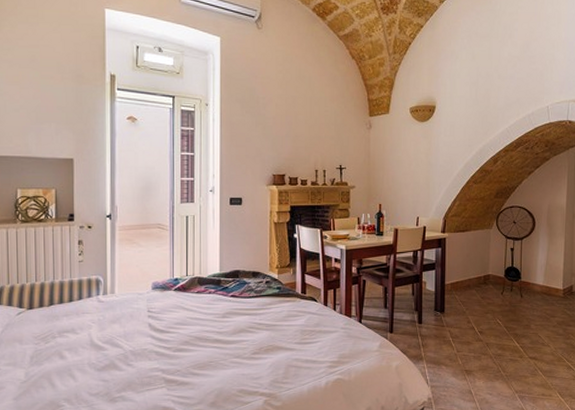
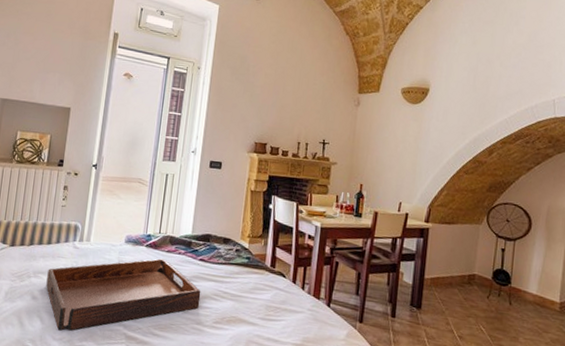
serving tray: none [73,300,236,384] -> present [46,258,201,331]

